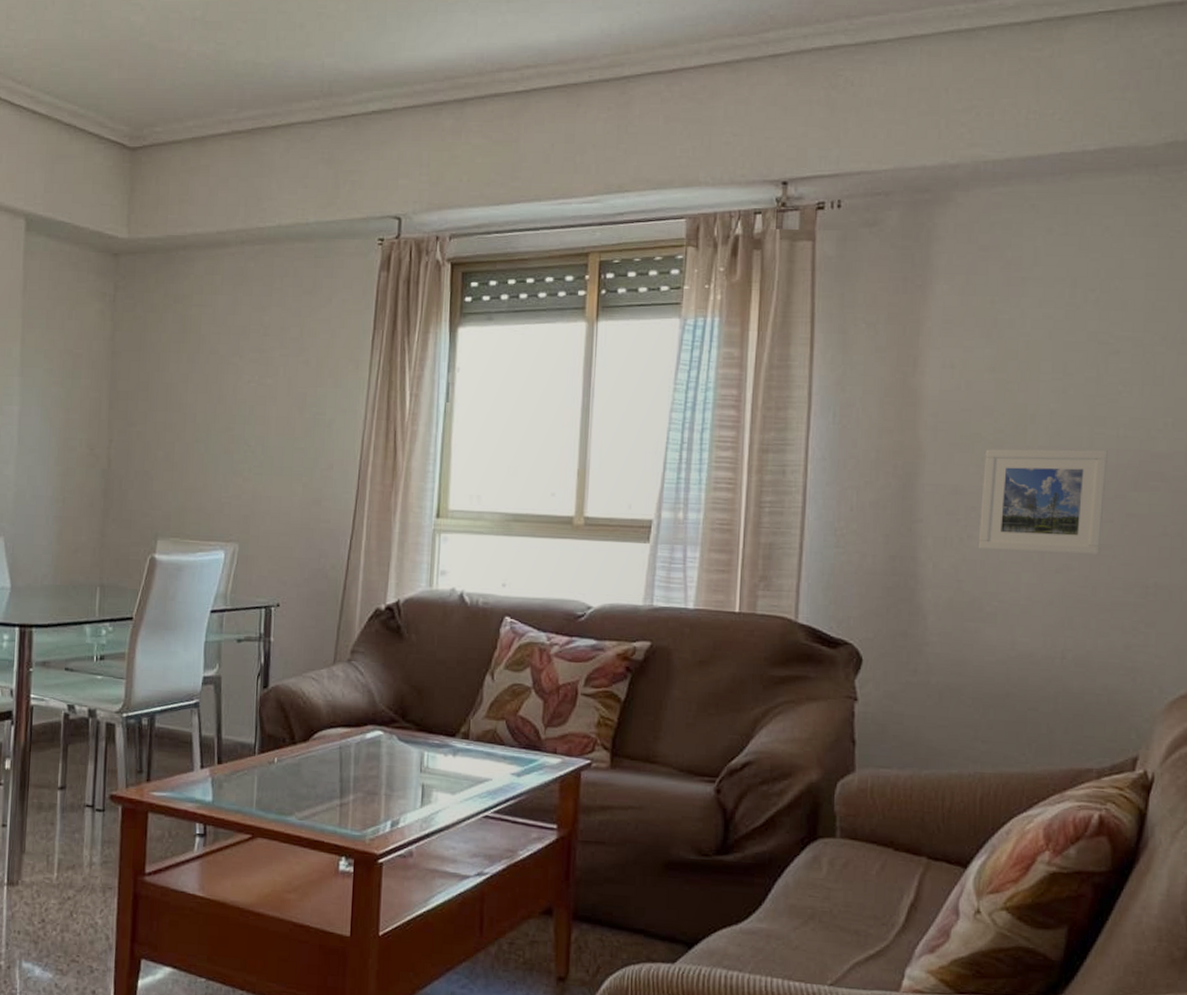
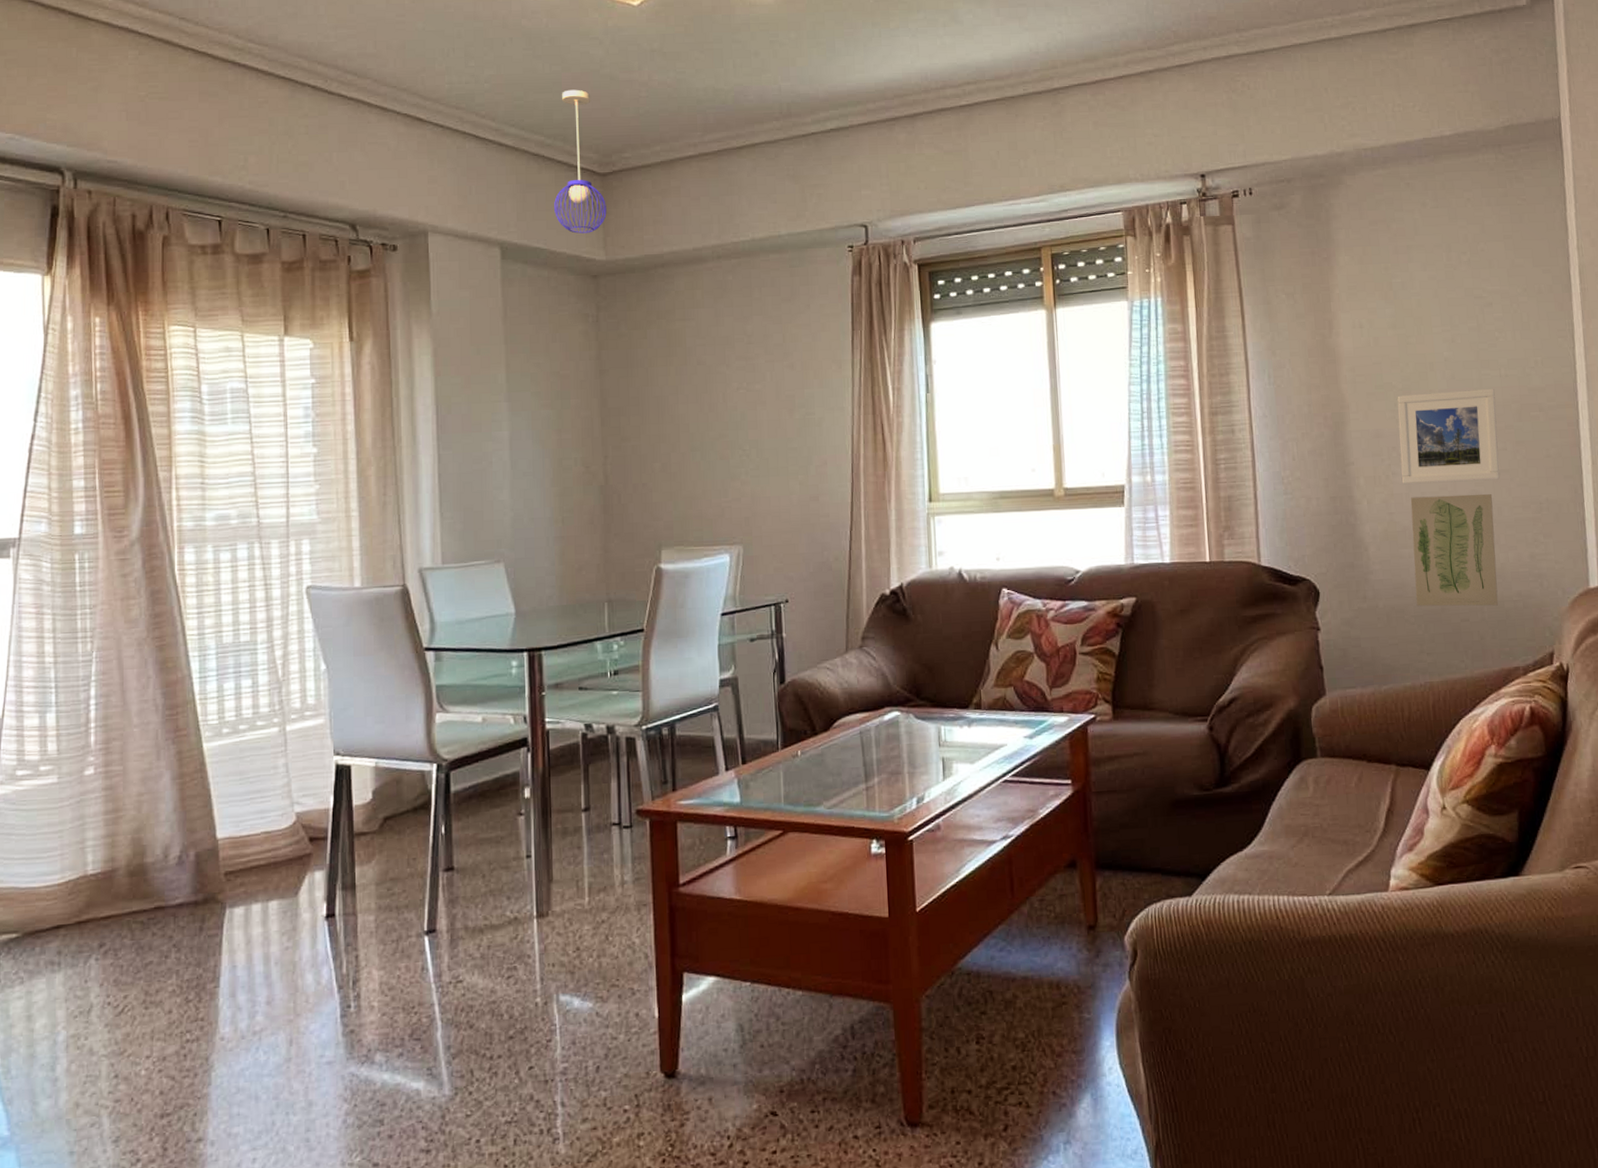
pendant light: none [81,57,134,209] -> present [554,89,607,234]
wall art: none [976,565,1086,698] -> present [1410,494,1499,607]

